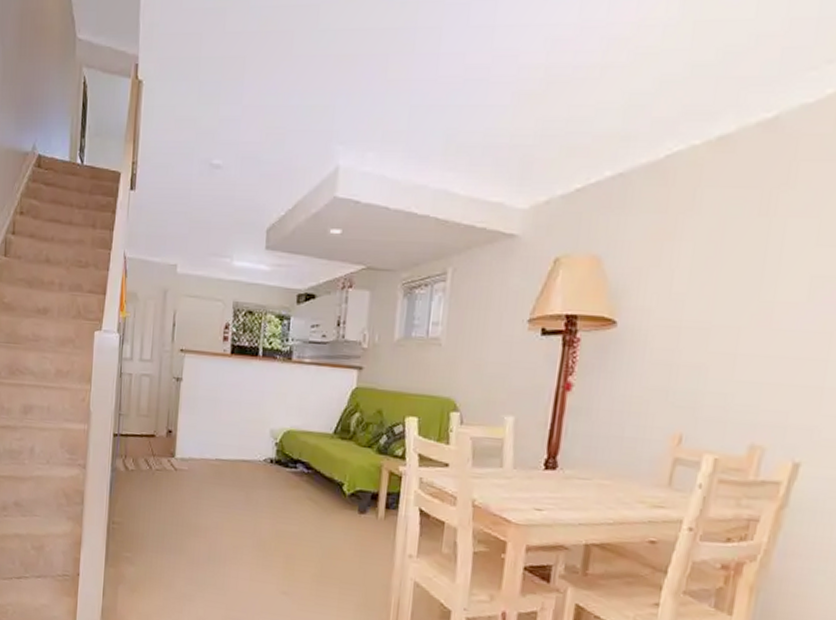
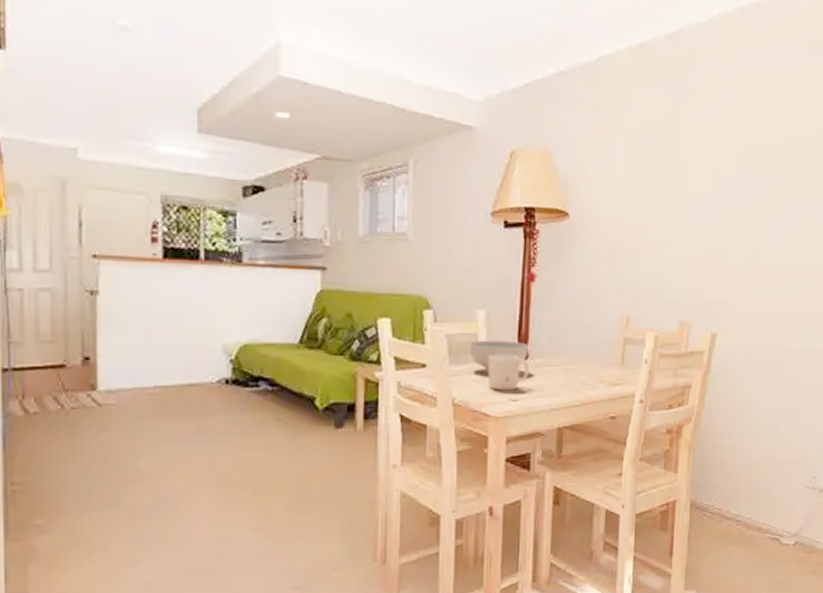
bowl: none [494,445,558,479] -> present [469,340,528,372]
mug: none [511,461,558,500] -> present [488,354,529,391]

